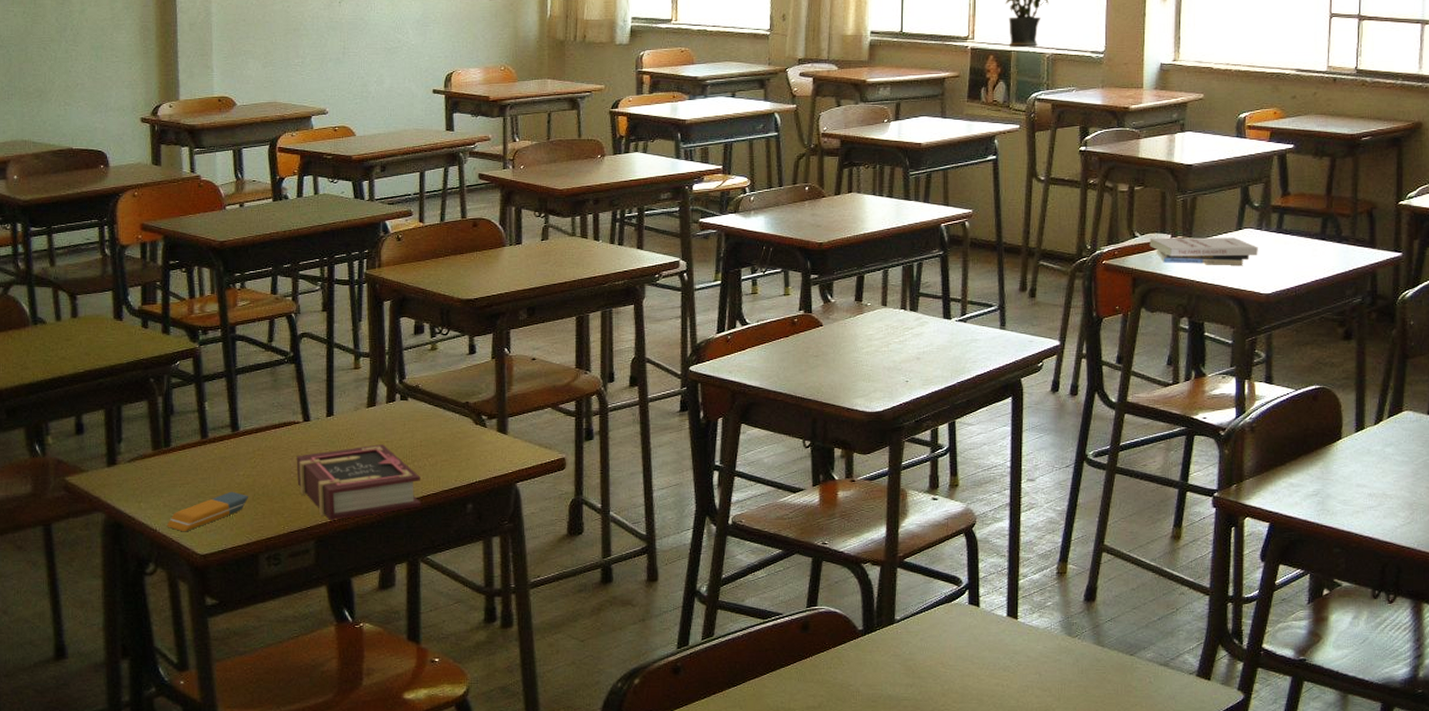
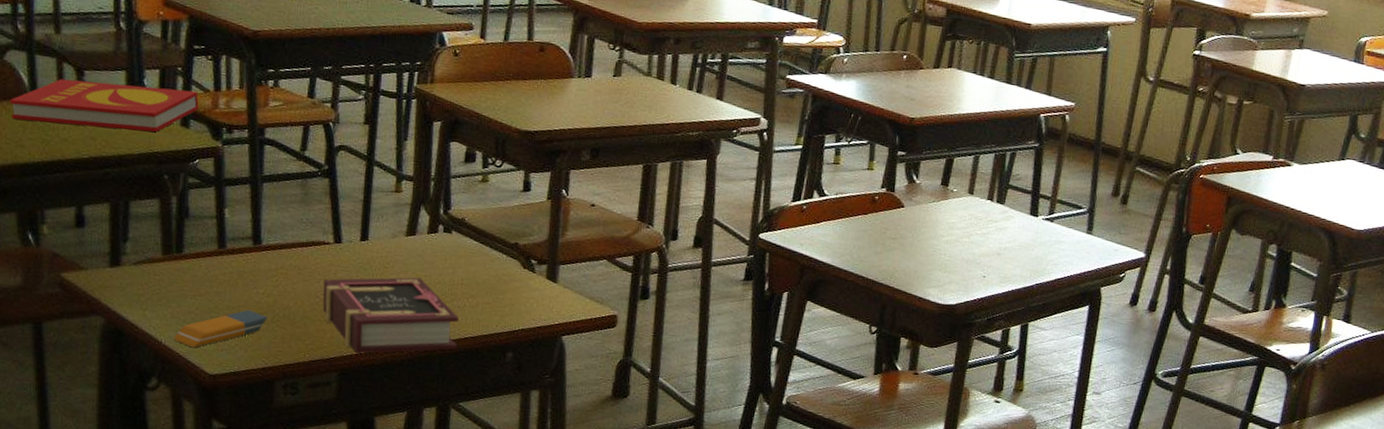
book: none [15,301,177,346] -> present [10,78,200,132]
books: present [1149,237,1258,265] -> none [1249,156,1358,197]

